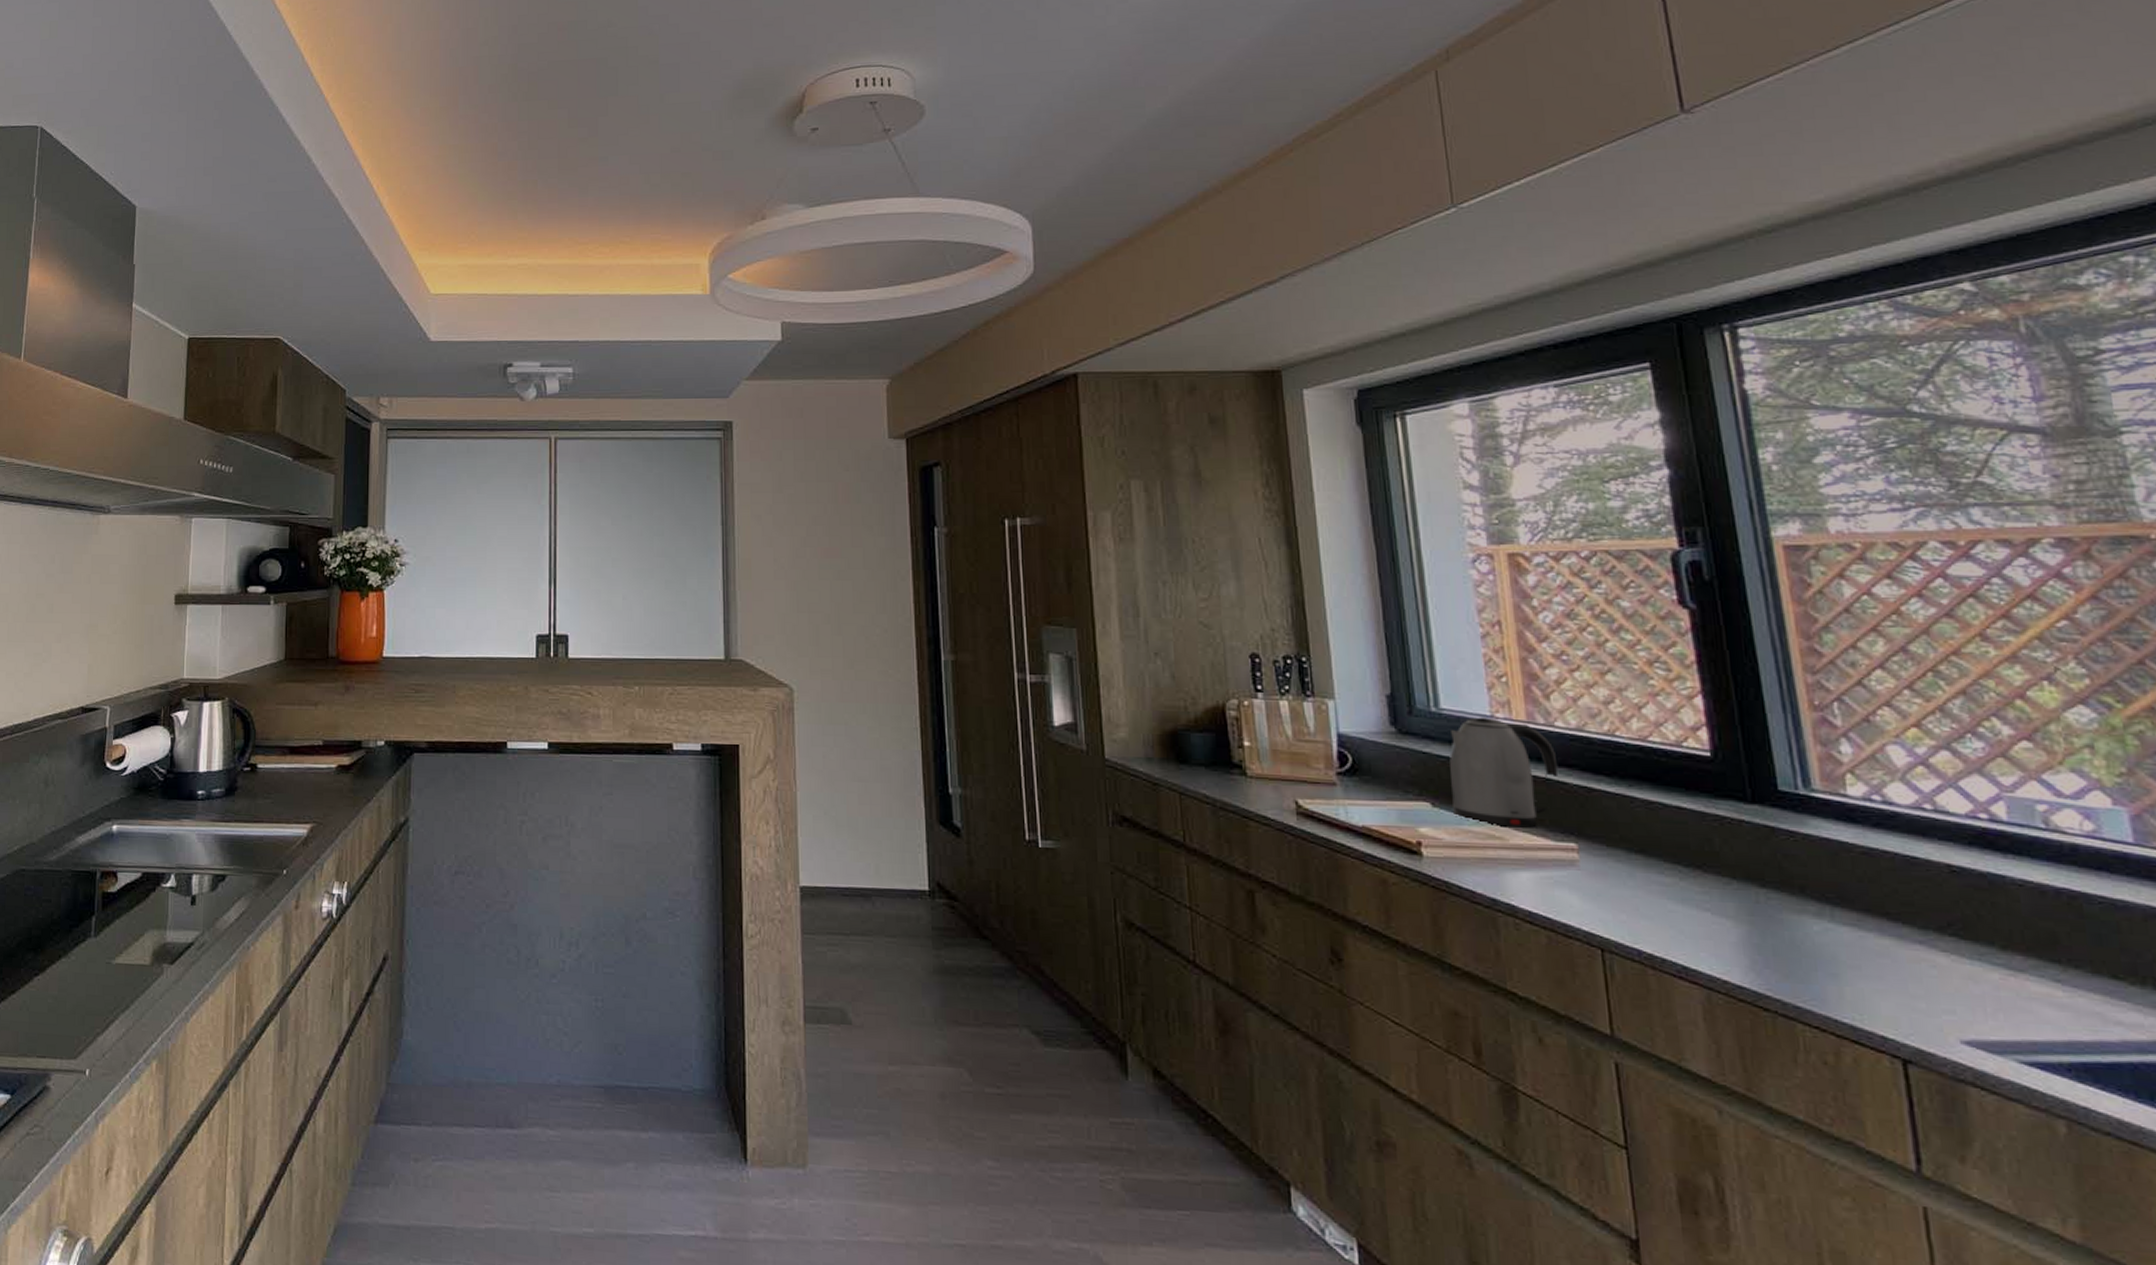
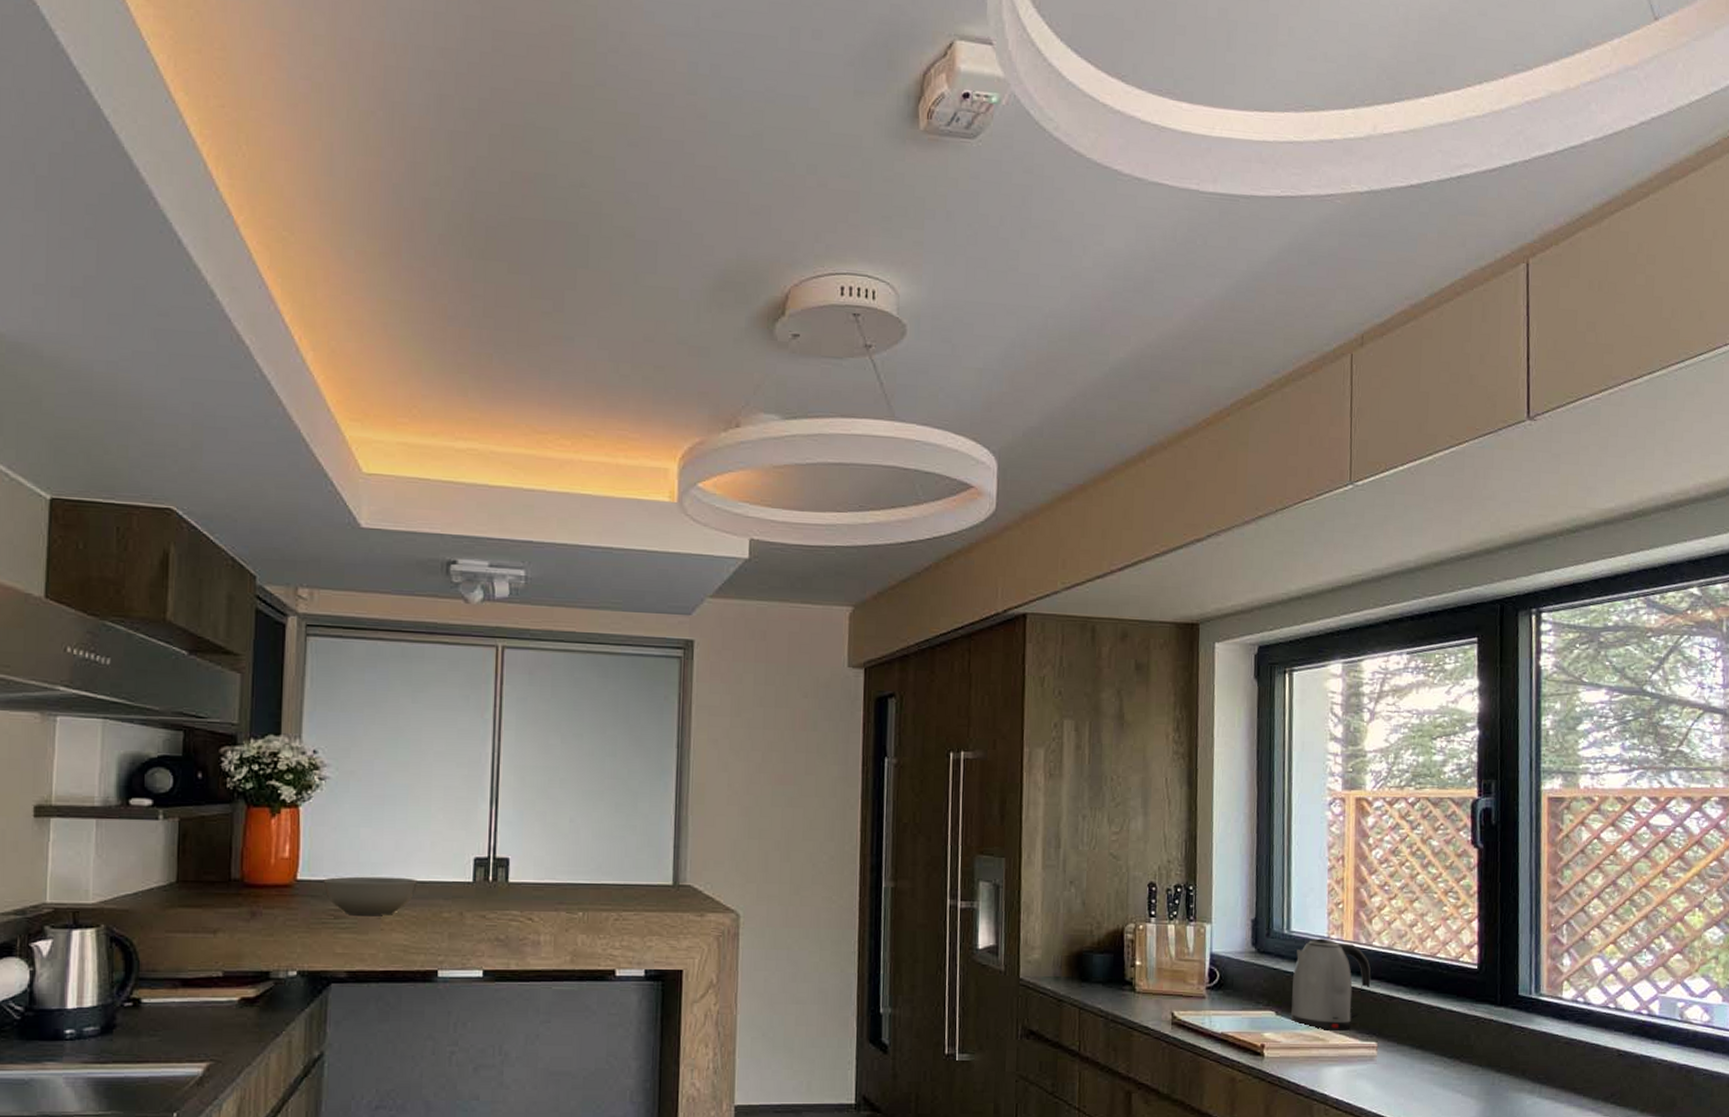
bowl: none [405,653,486,690] -> present [323,876,417,916]

